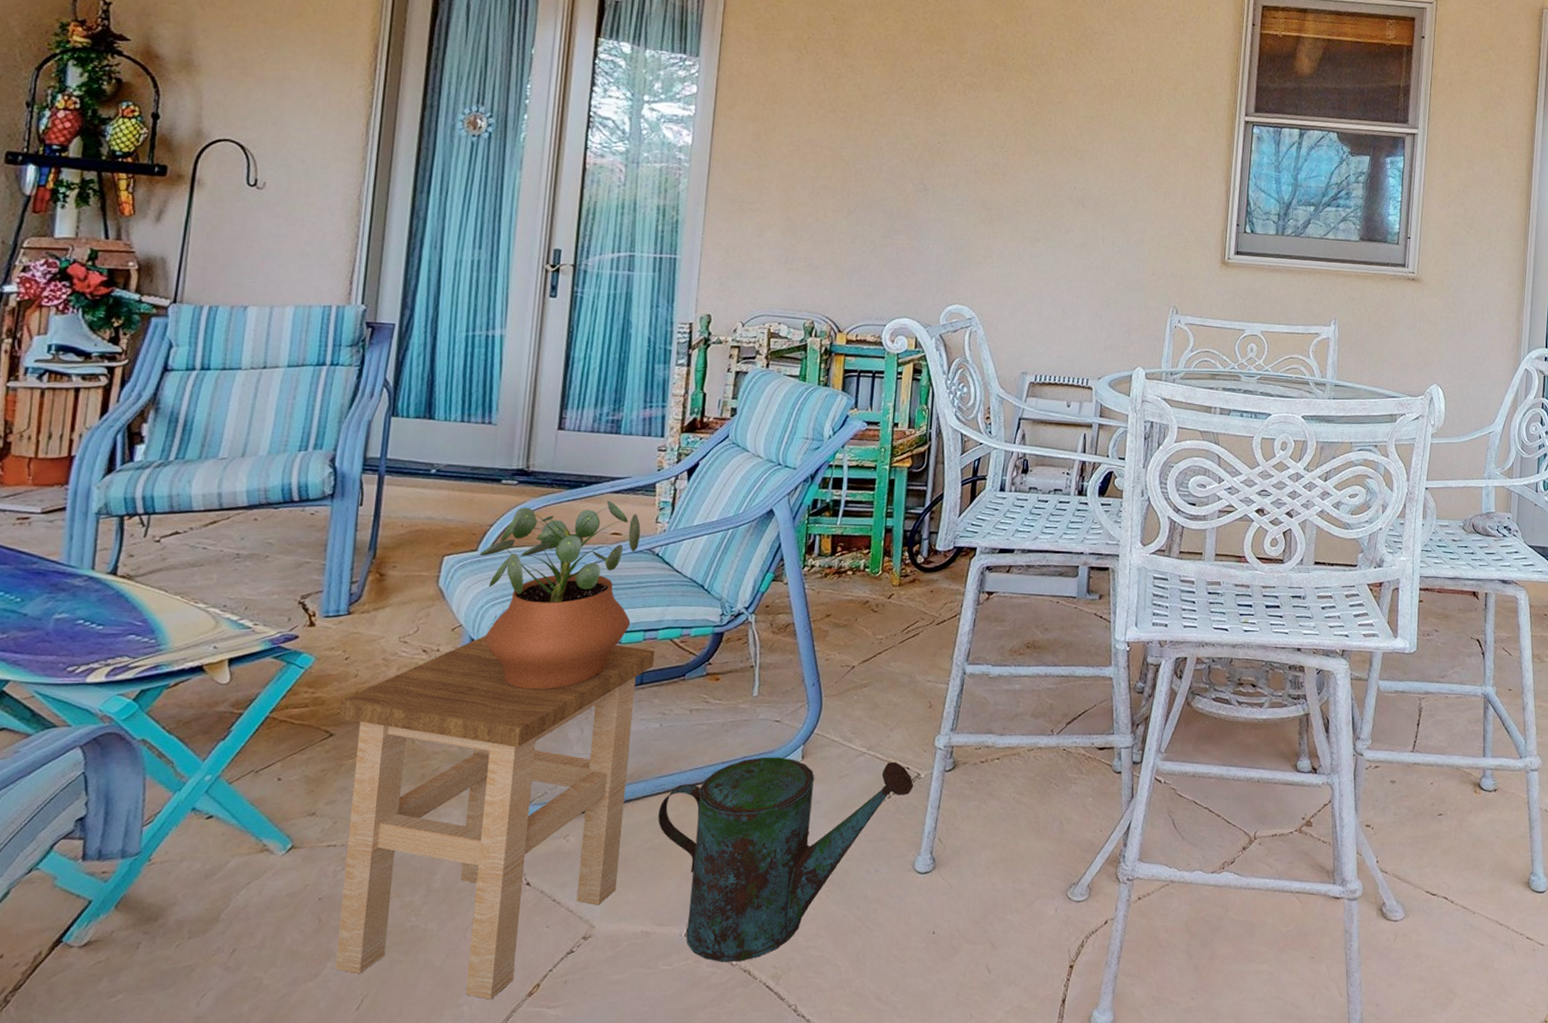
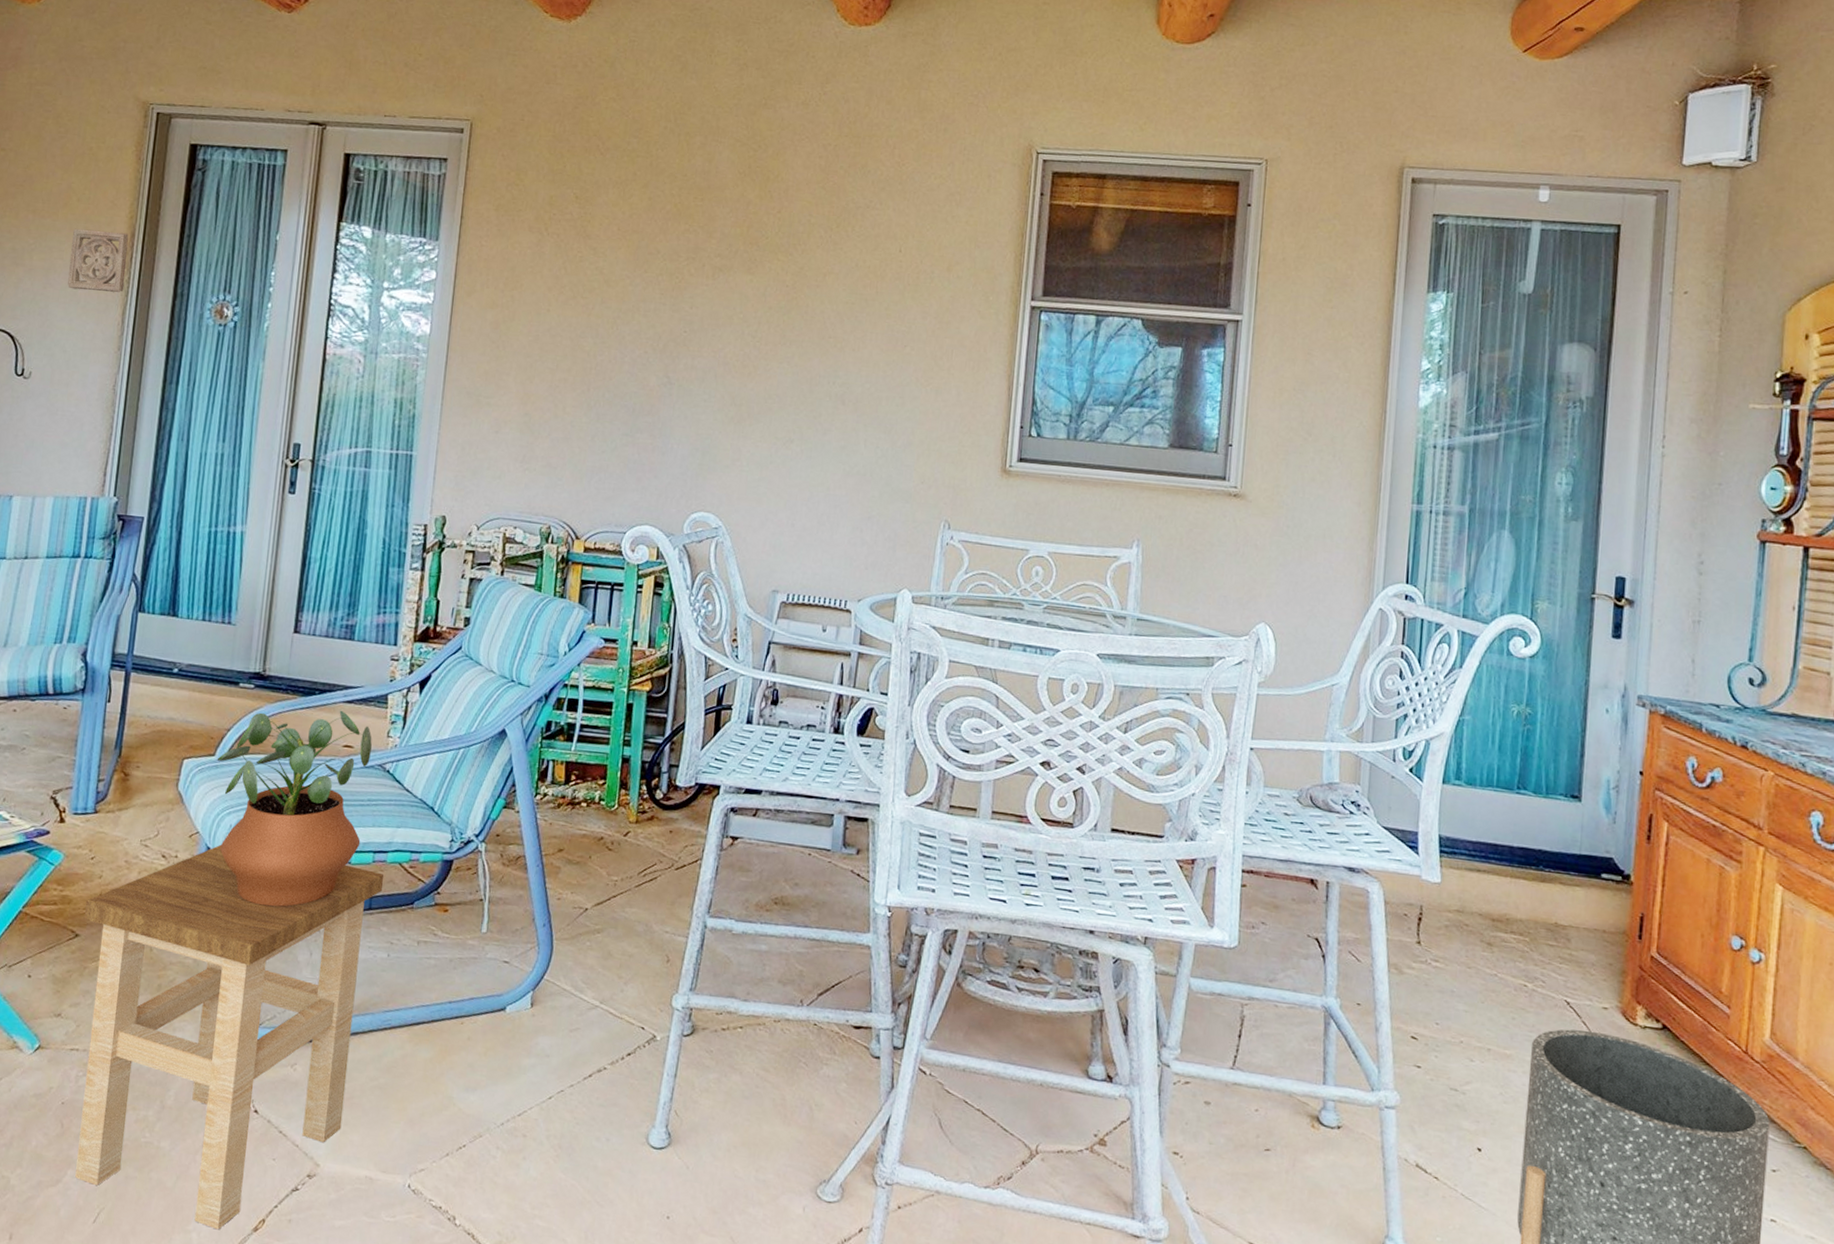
wall ornament: none [304,39,372,104] -> present [68,228,129,293]
watering can: present [658,757,914,962] -> none [384,1000,649,1223]

